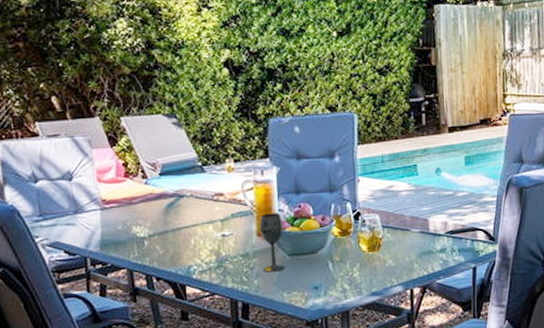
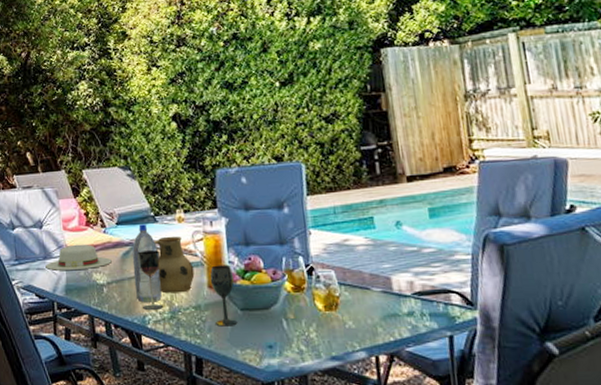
hat: none [76,196,154,225] -> present [45,244,112,271]
water bottle: none [176,174,208,254] -> present [131,224,162,303]
wineglass: none [182,201,211,261] -> present [137,250,164,310]
jug: none [201,186,244,244] -> present [154,236,195,294]

